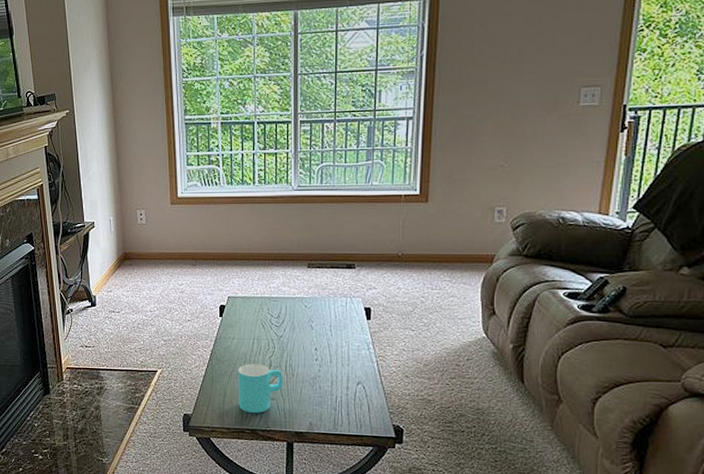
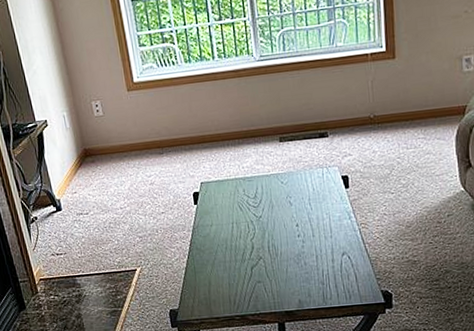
cup: present [238,363,283,413] -> none [220,247,268,299]

